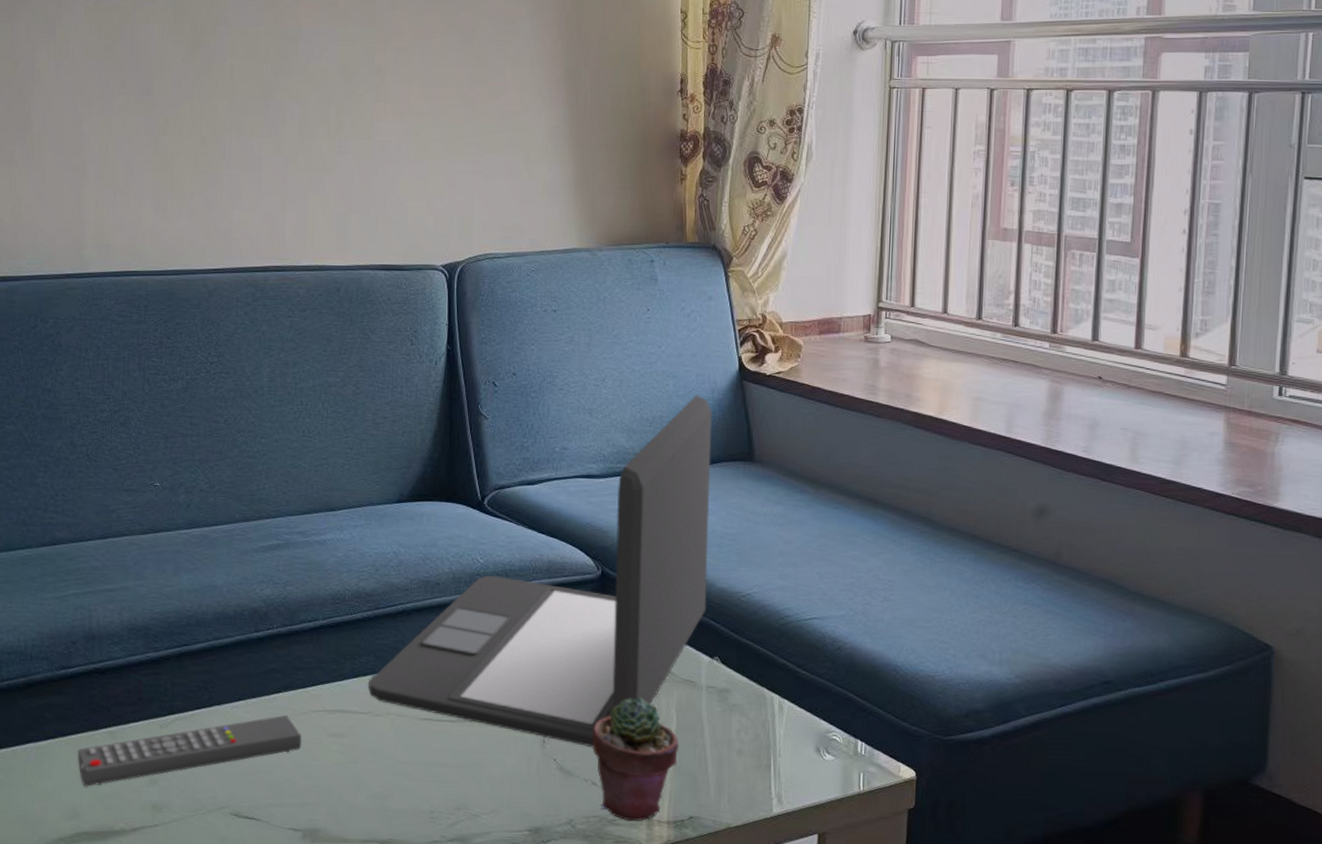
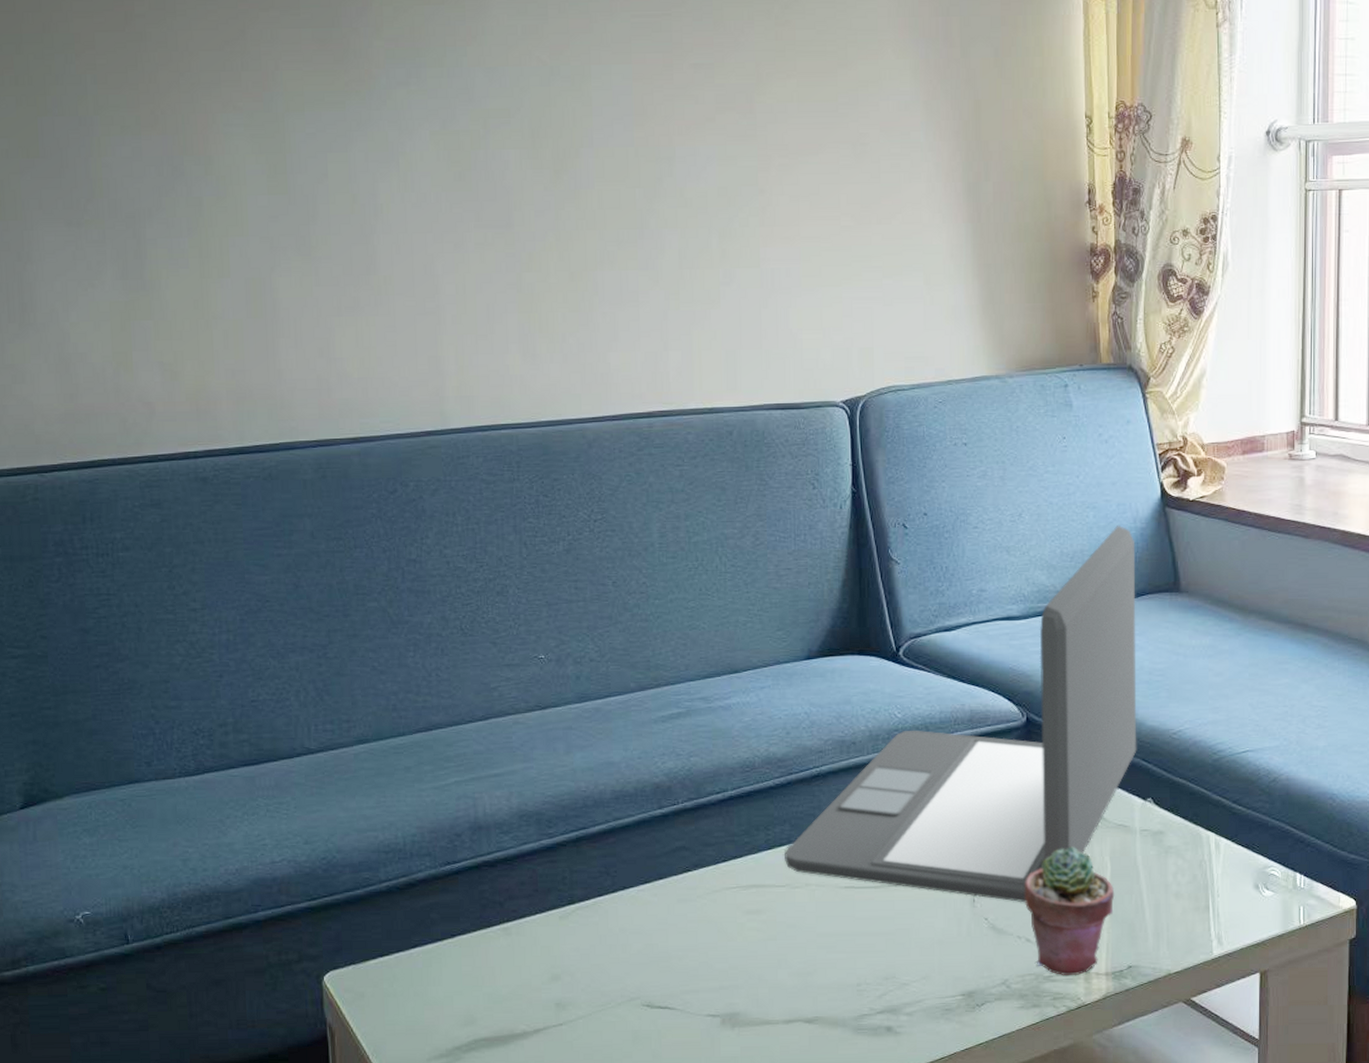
remote control: present [78,714,302,787] -> none [470,894,716,989]

